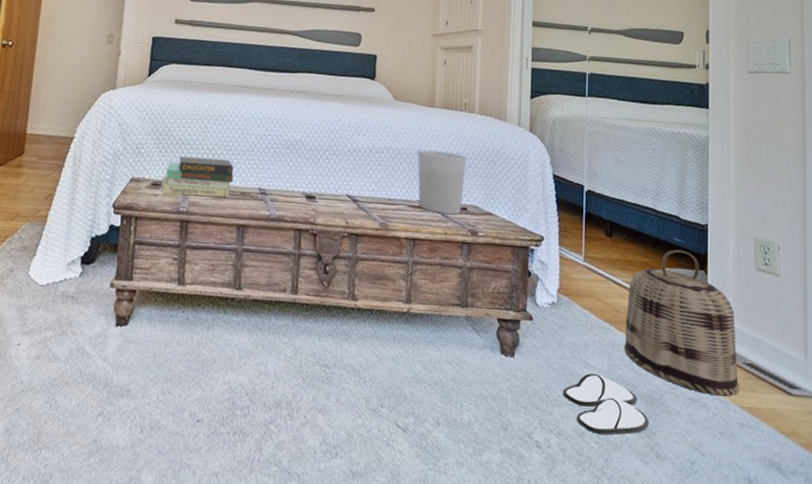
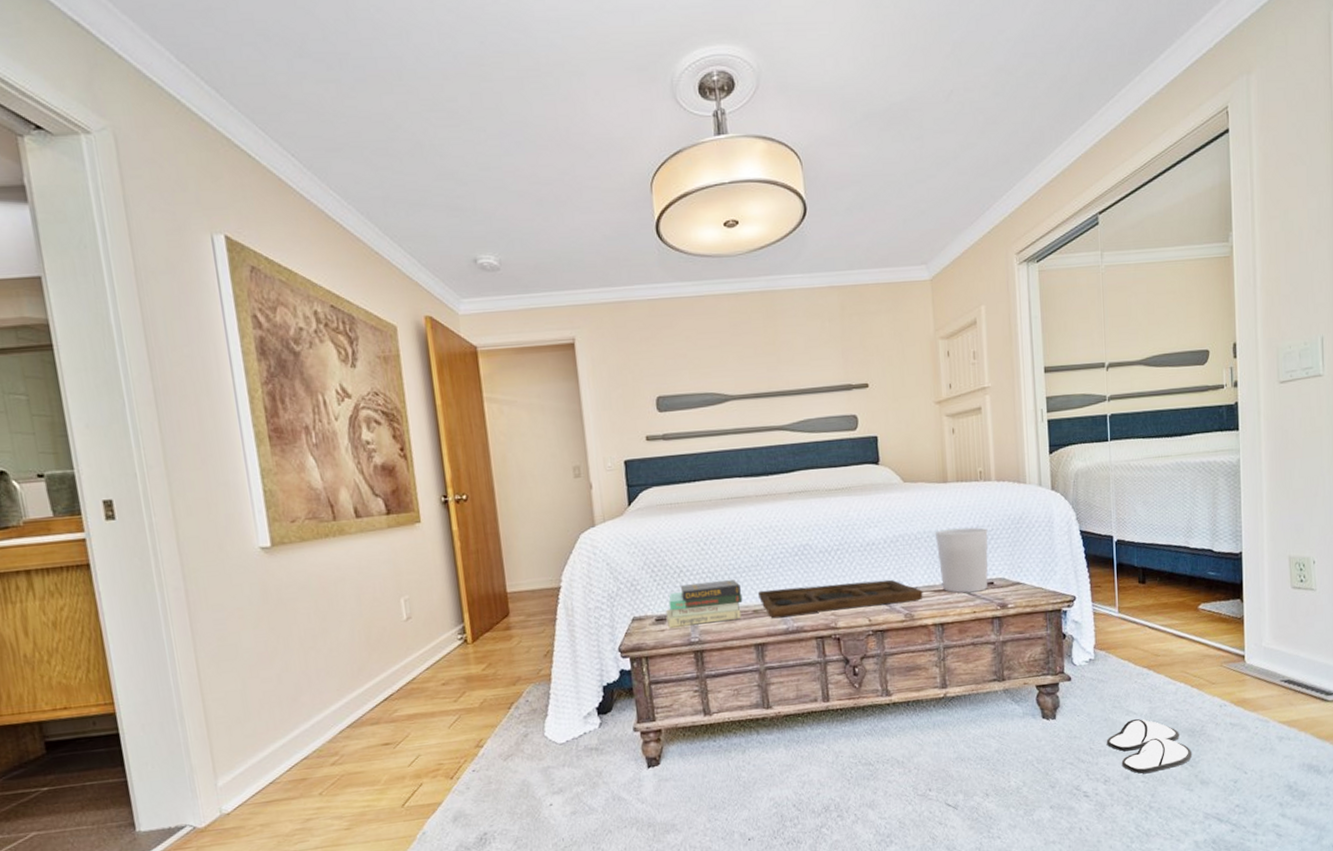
decorative tray: none [248,175,400,213] -> present [758,579,923,618]
basket: present [624,249,740,397] -> none [1164,582,1278,717]

